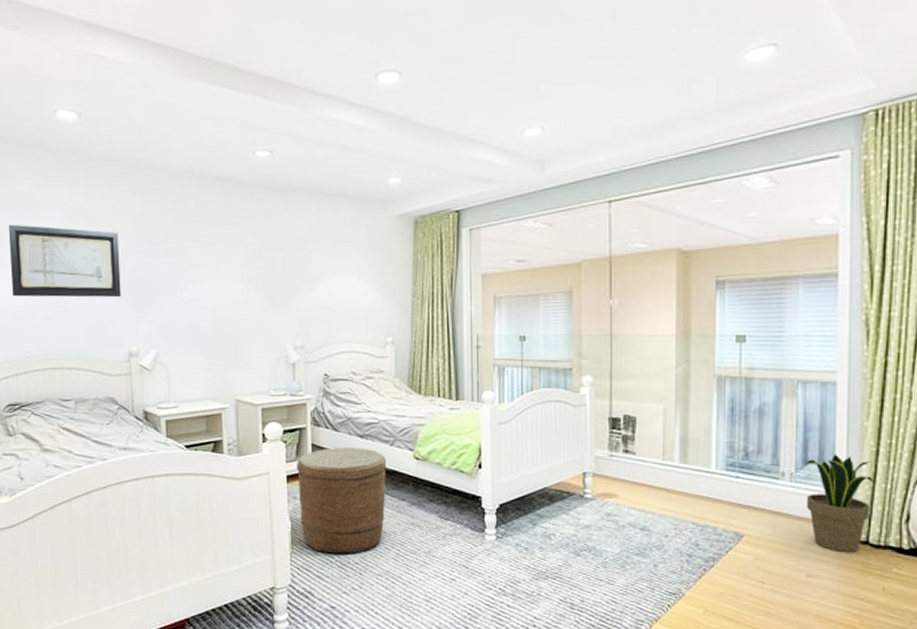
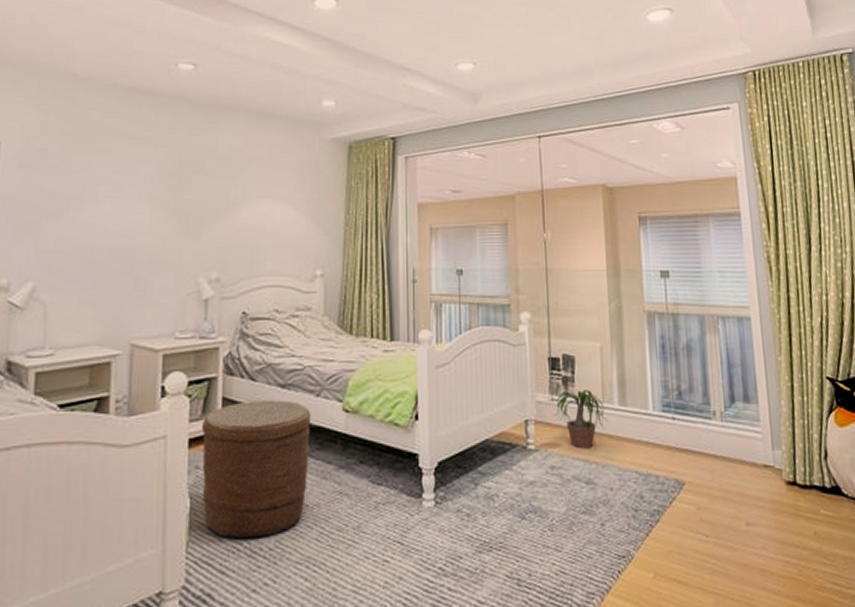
potted plant: none [612,448,667,500] -> present [554,390,608,449]
potted plant: present [805,454,873,553] -> none [732,390,793,496]

